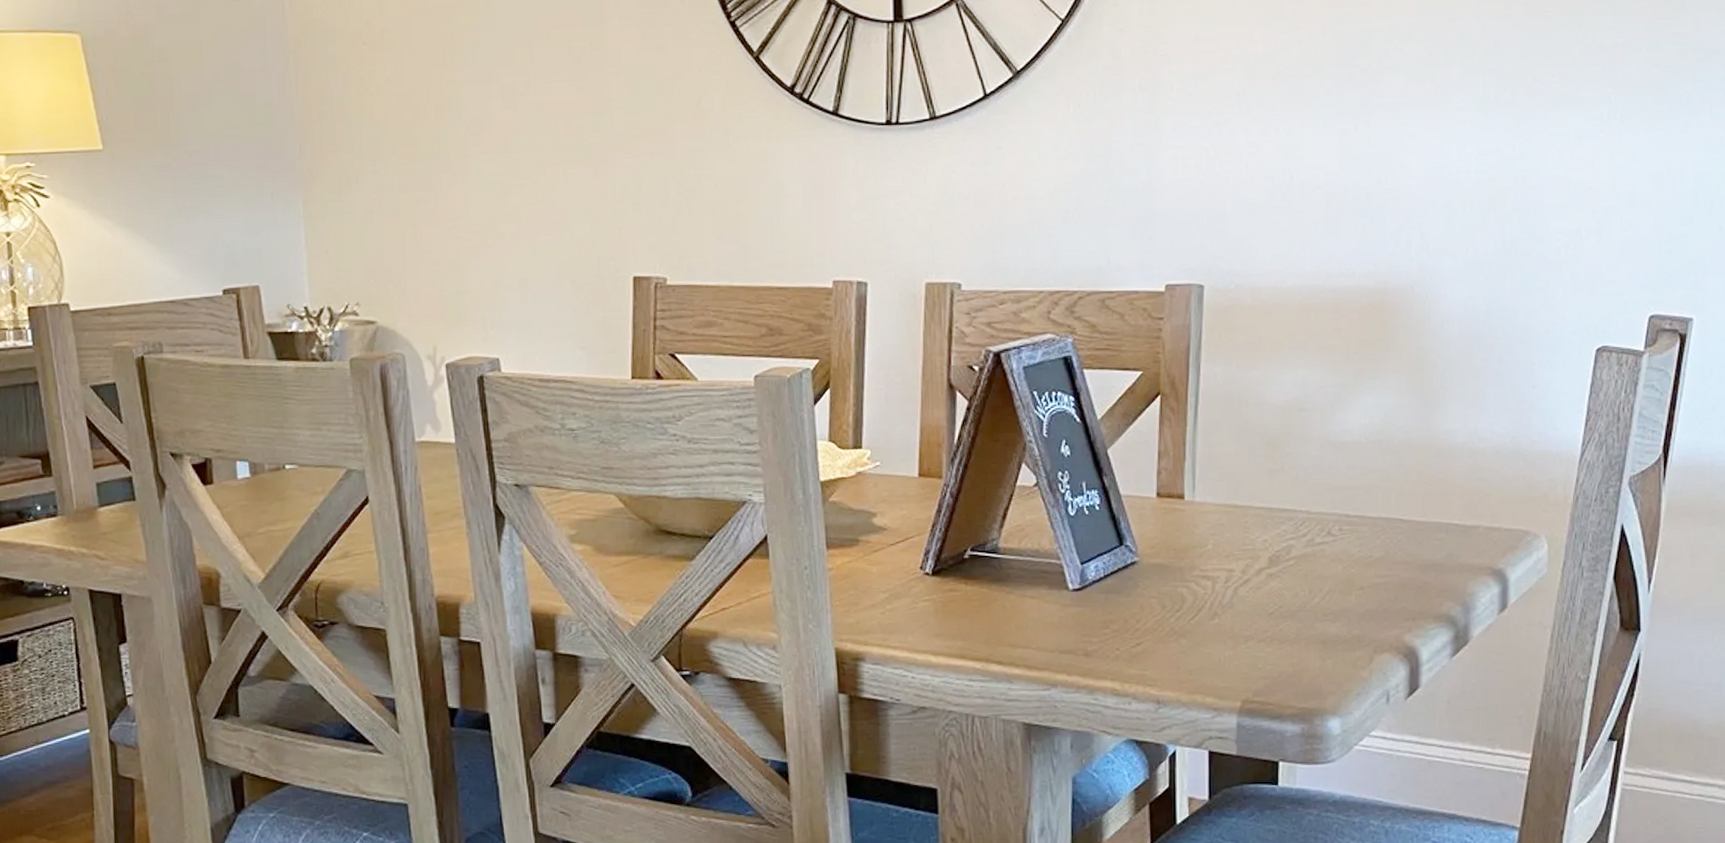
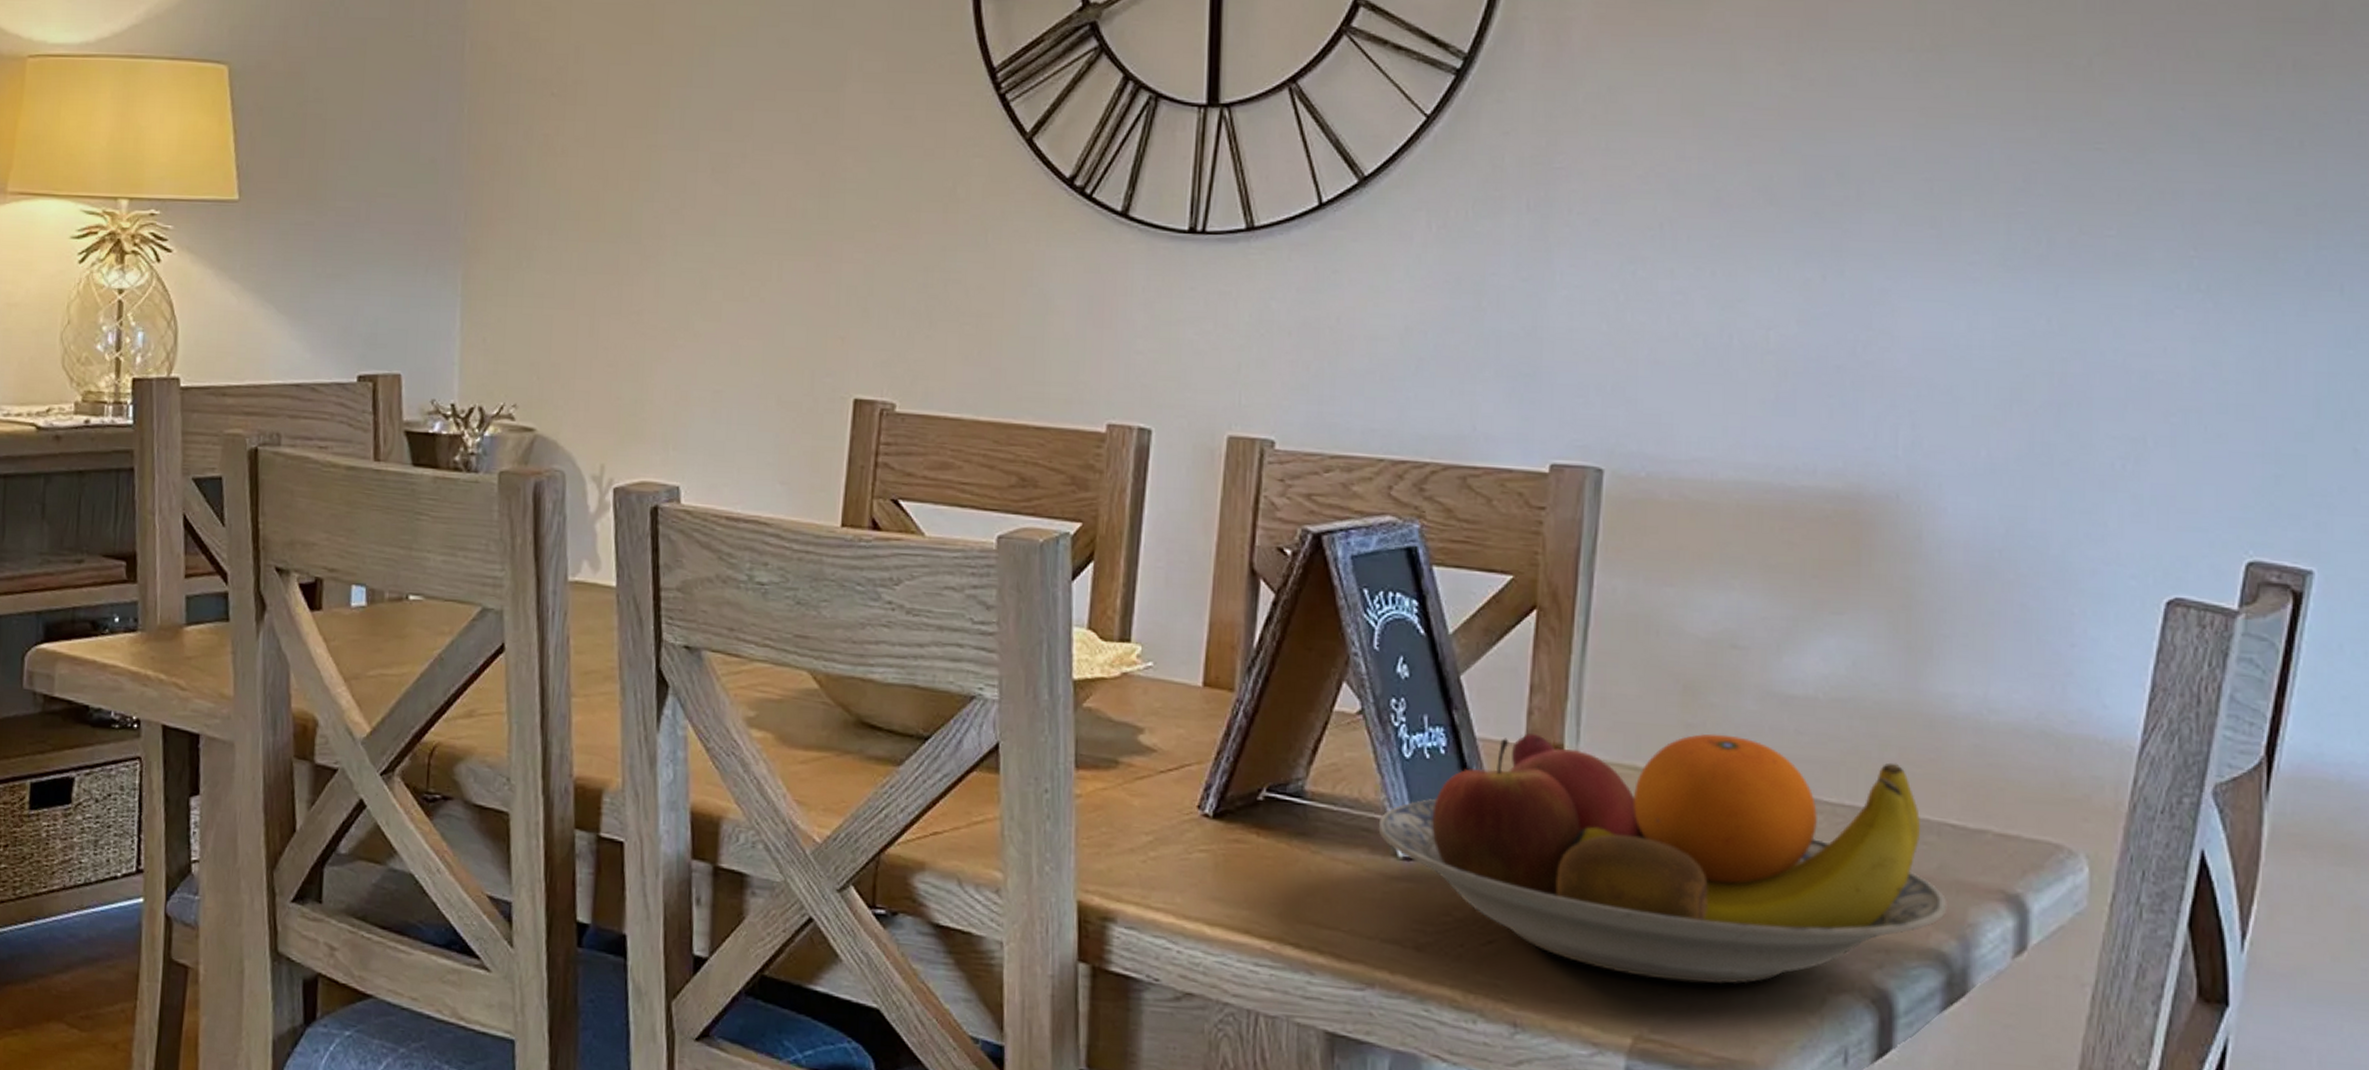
fruit bowl: none [1053,475,1454,658] -> present [1378,732,1947,985]

